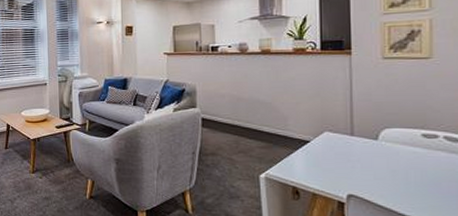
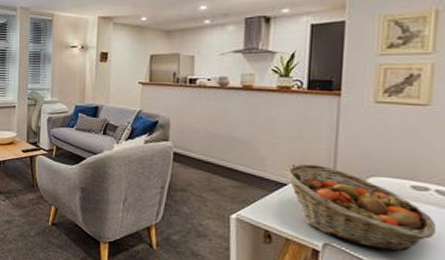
fruit basket: none [306,120,449,197] -> present [284,163,437,252]

